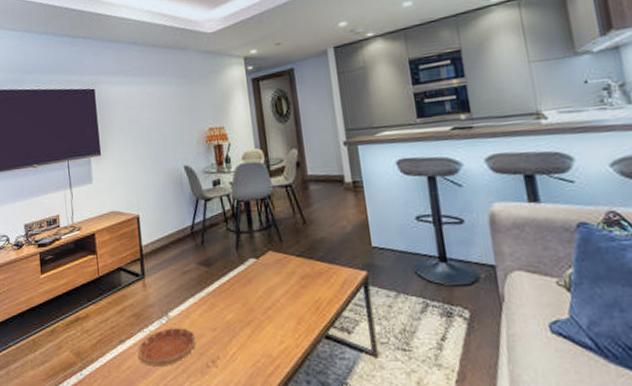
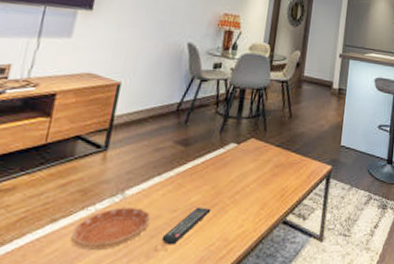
remote control: none [210,324,248,362] -> present [161,207,211,245]

